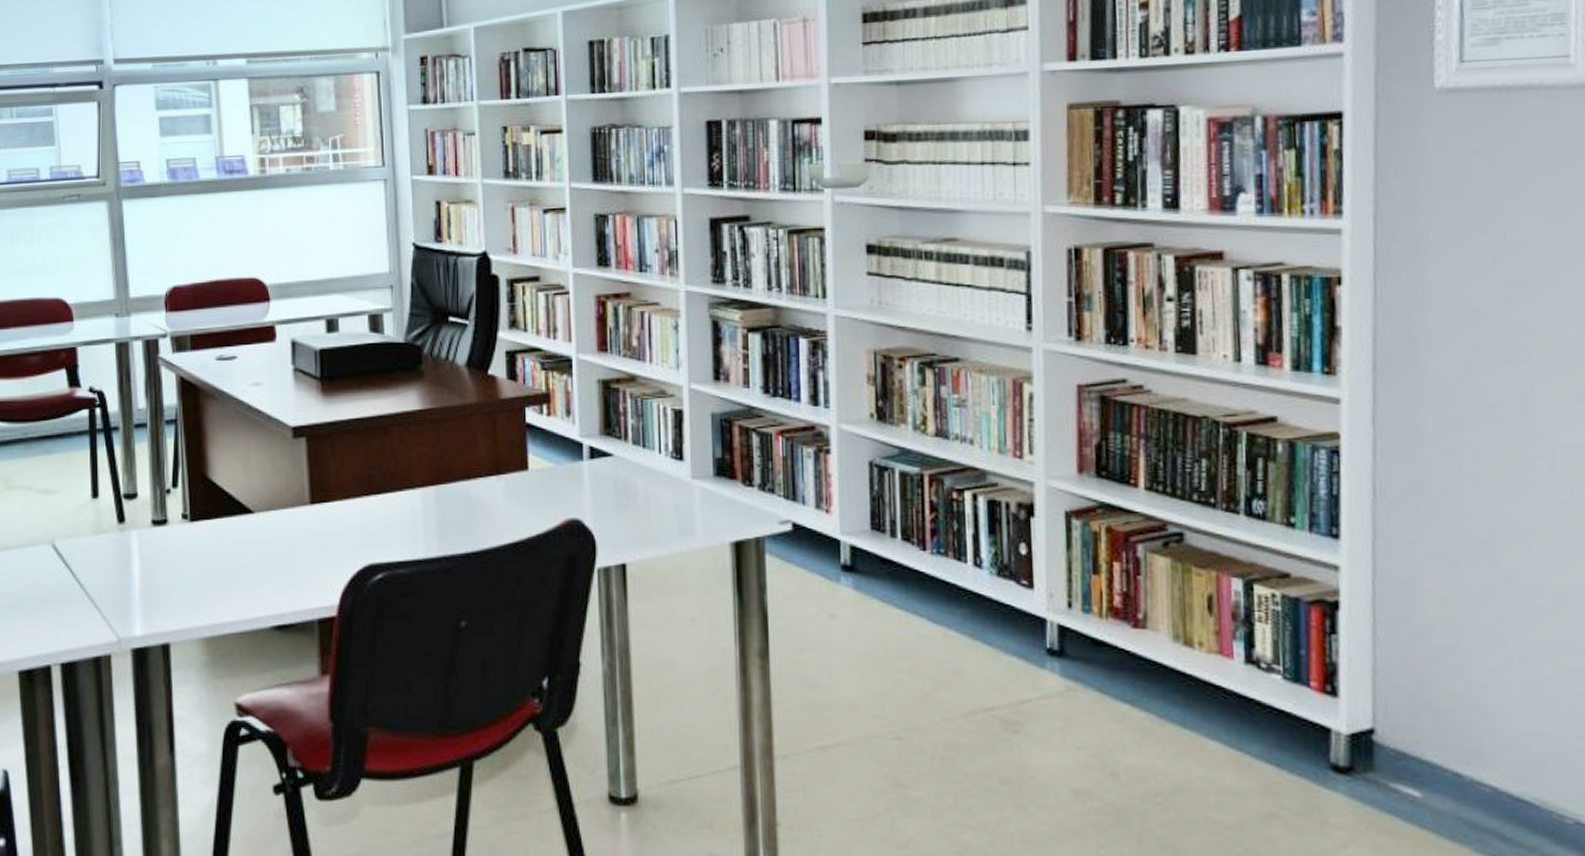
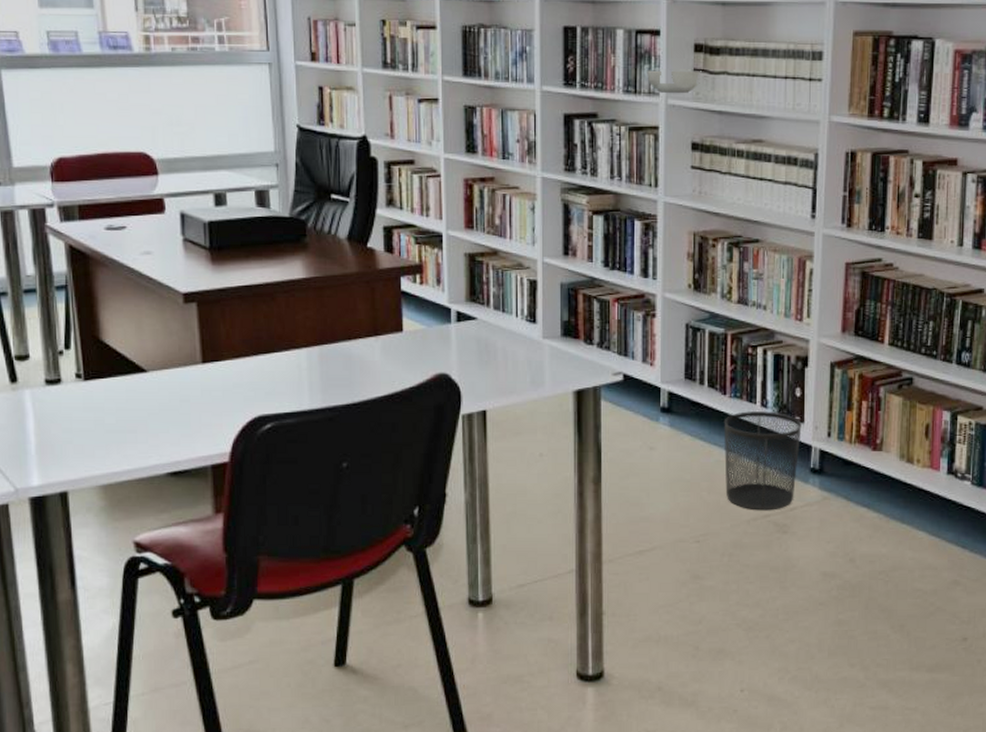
waste bin: none [925,572,1031,702] -> present [724,411,802,511]

